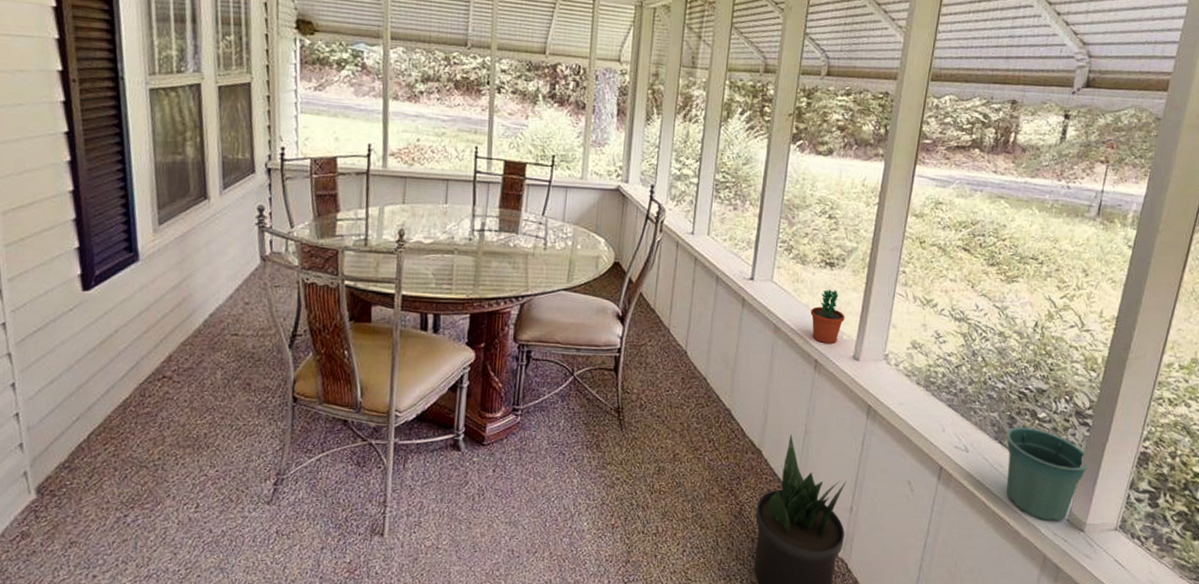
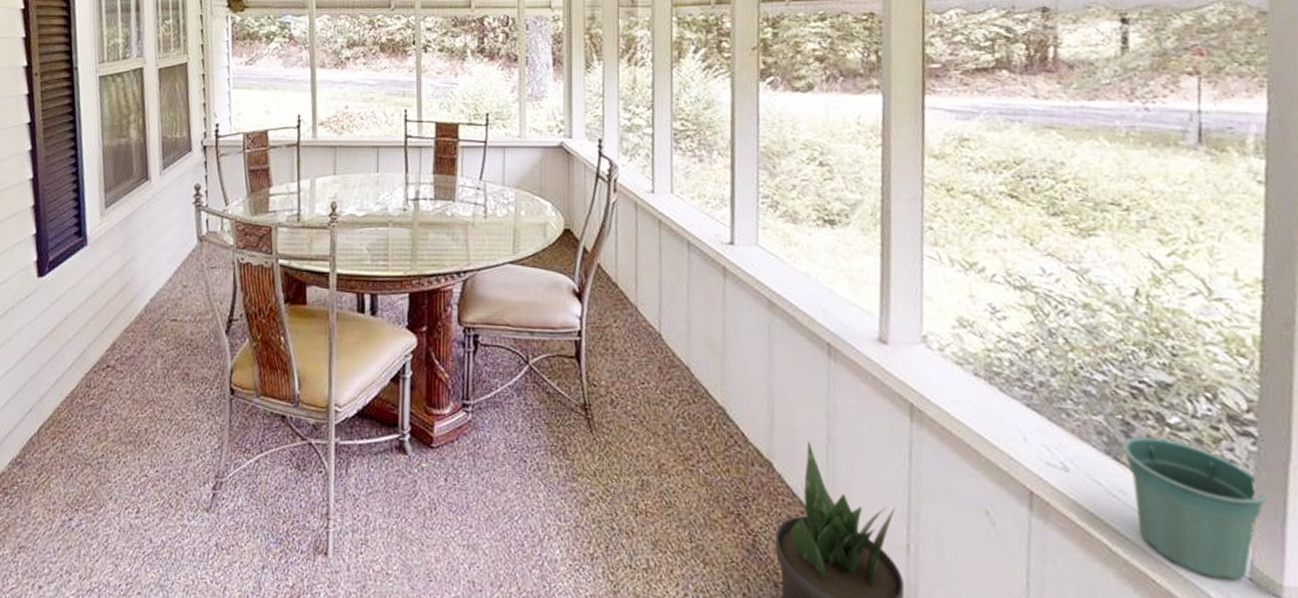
flower pot: present [810,290,845,344] -> none [812,254,860,323]

